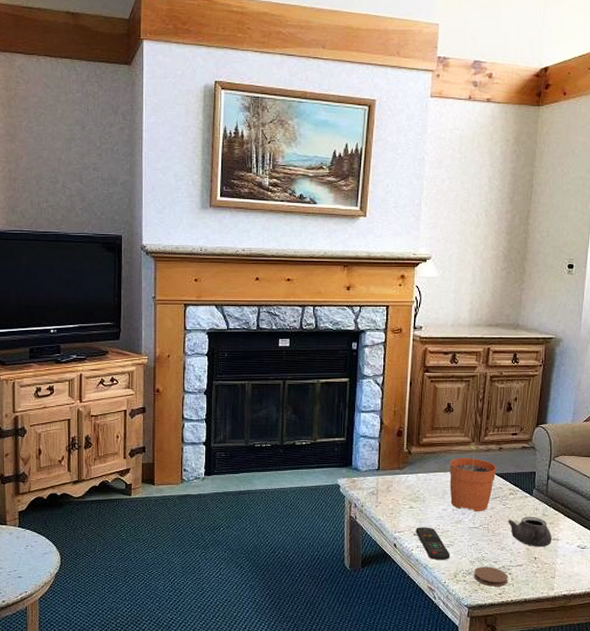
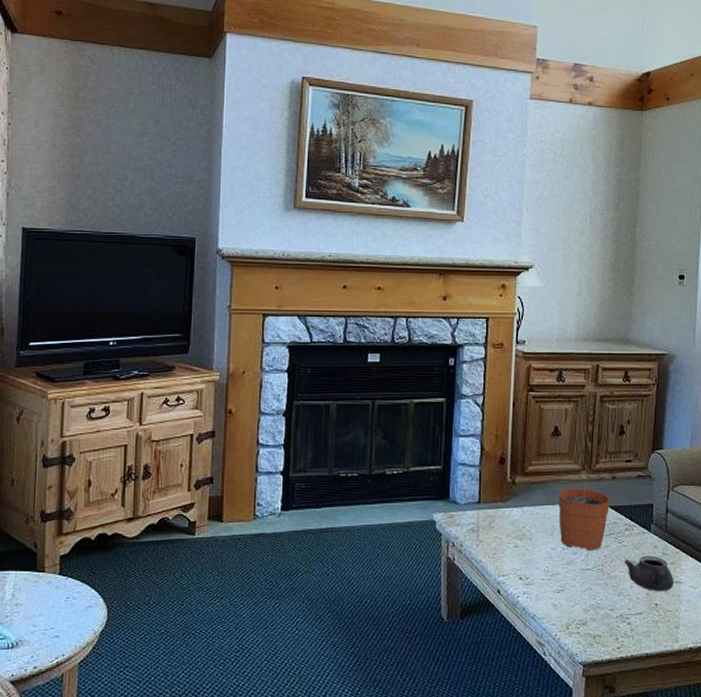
remote control: present [415,527,451,561] -> none [522,569,562,609]
coaster: present [474,566,508,587] -> none [589,615,627,639]

